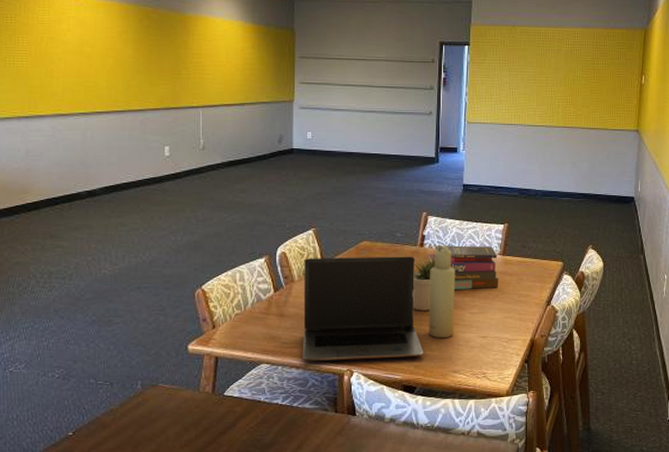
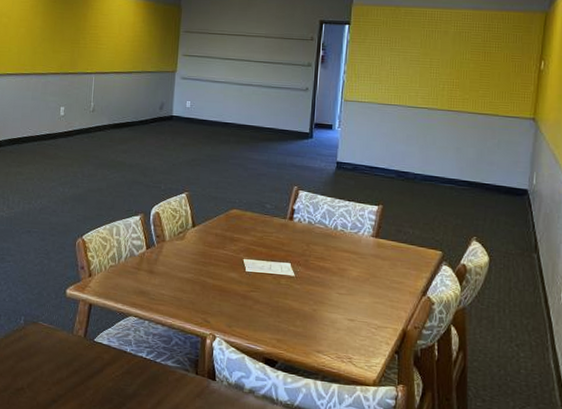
laptop computer: present [302,256,424,362] -> none [168,220,288,332]
potted plant: present [413,254,436,311] -> none [279,229,305,285]
books: present [428,245,499,290] -> none [296,221,370,271]
bottle: present [429,246,456,339] -> none [293,221,325,316]

